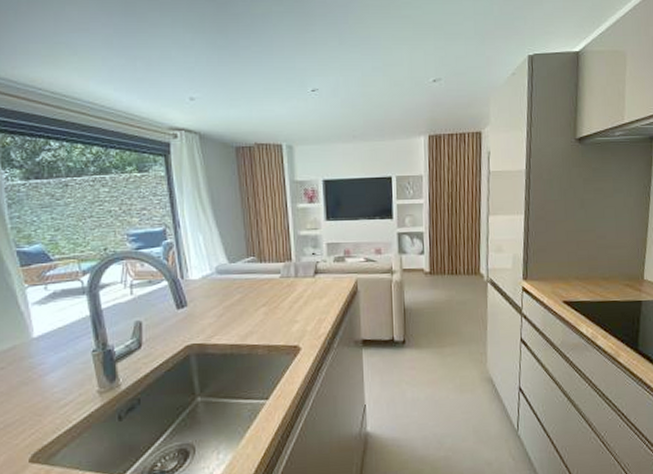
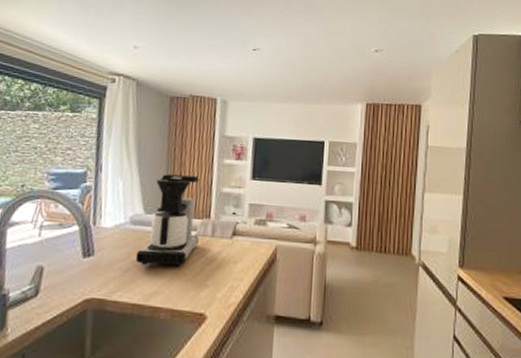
coffee maker: none [226,223,284,310] -> present [135,174,200,266]

